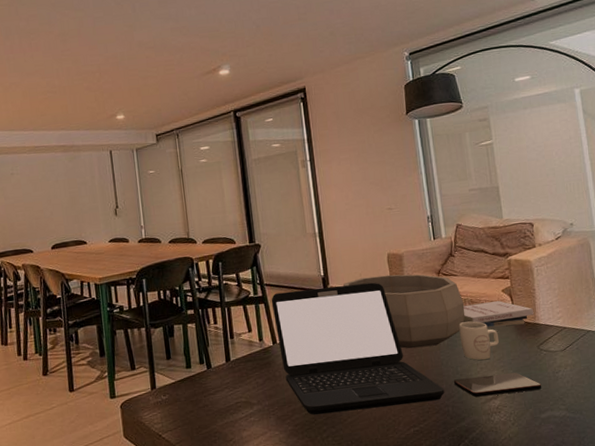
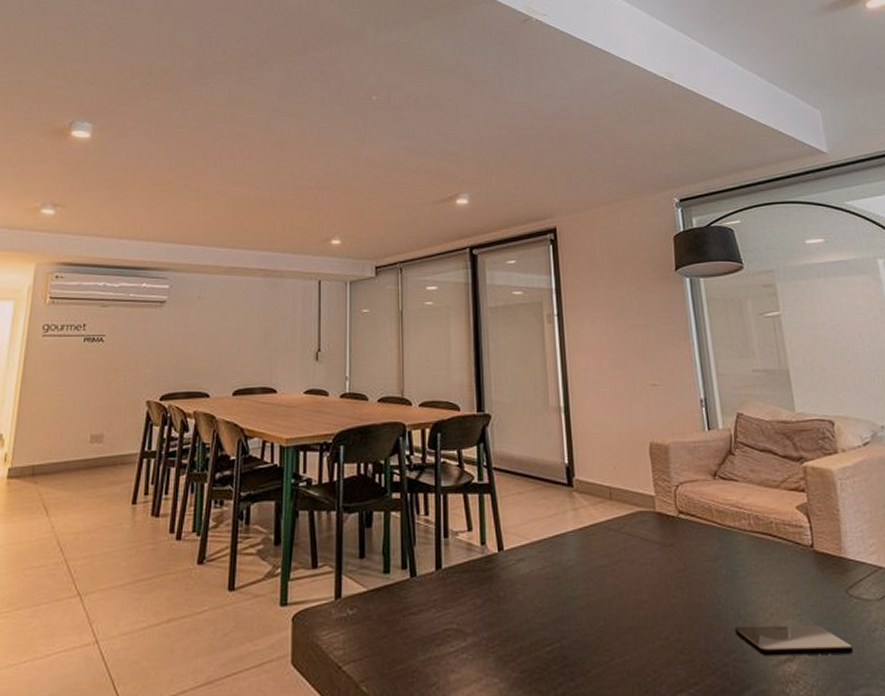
laptop: present [271,282,445,415] -> none [499,479,723,660]
decorative bowl: present [343,274,465,349] -> none [593,471,749,576]
mug: present [459,321,500,361] -> none [741,545,795,603]
books: present [463,301,534,327] -> none [746,521,840,557]

